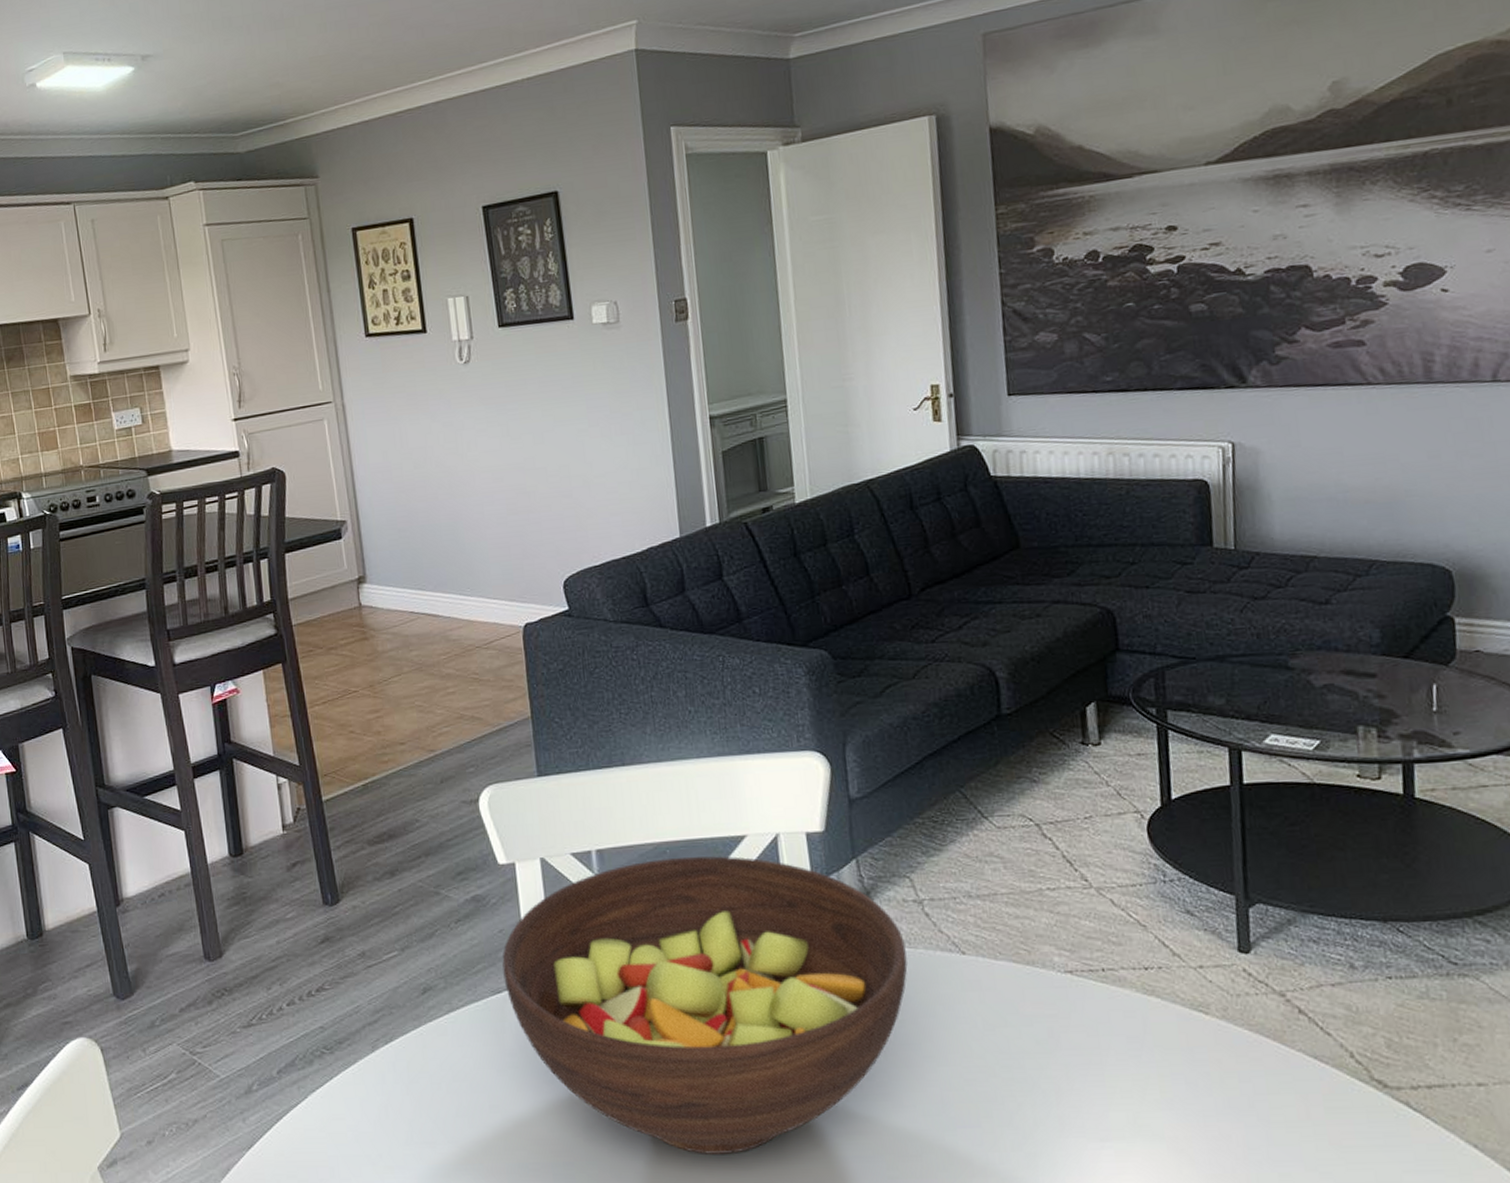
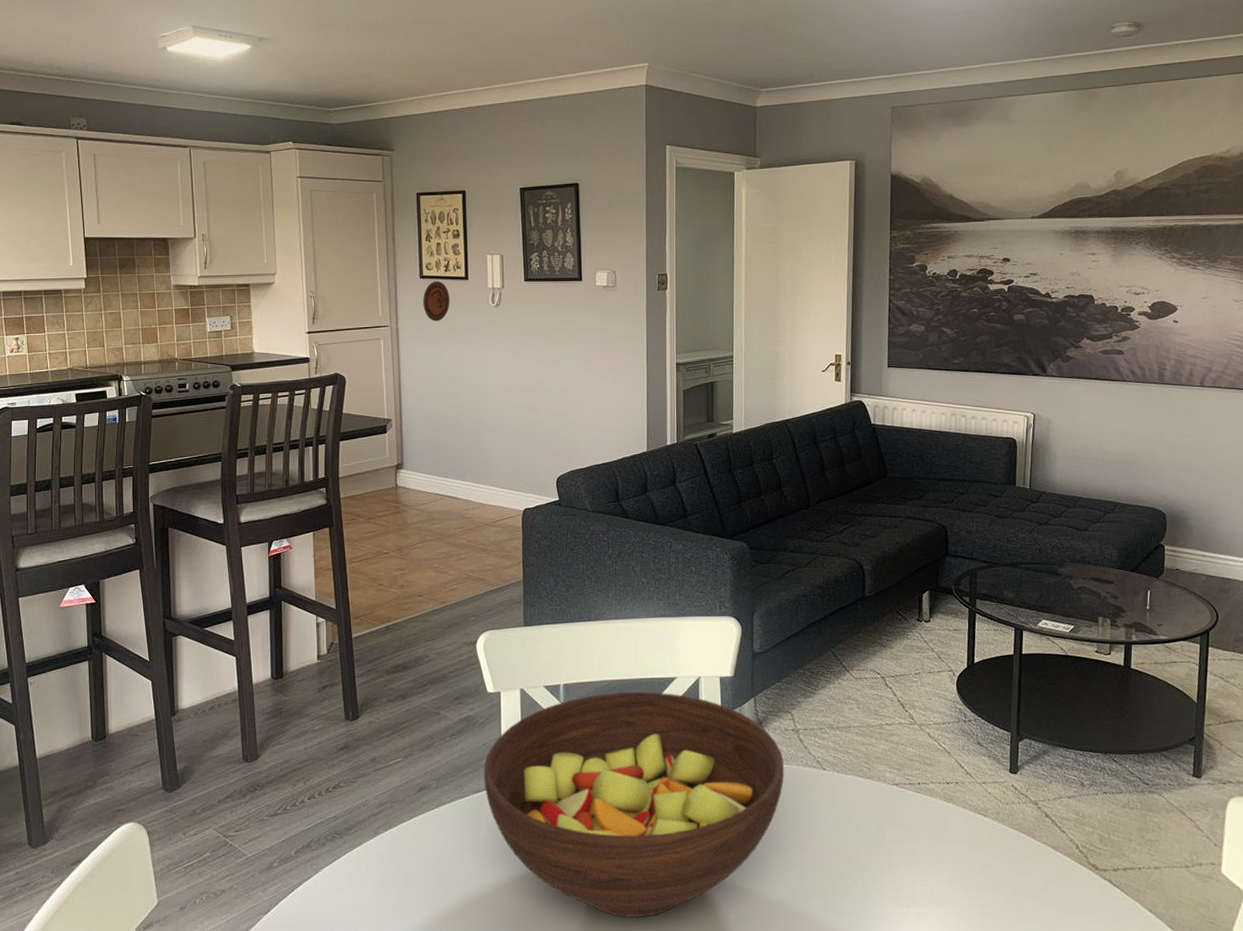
decorative plate: none [371,338,407,391] -> present [423,281,450,321]

